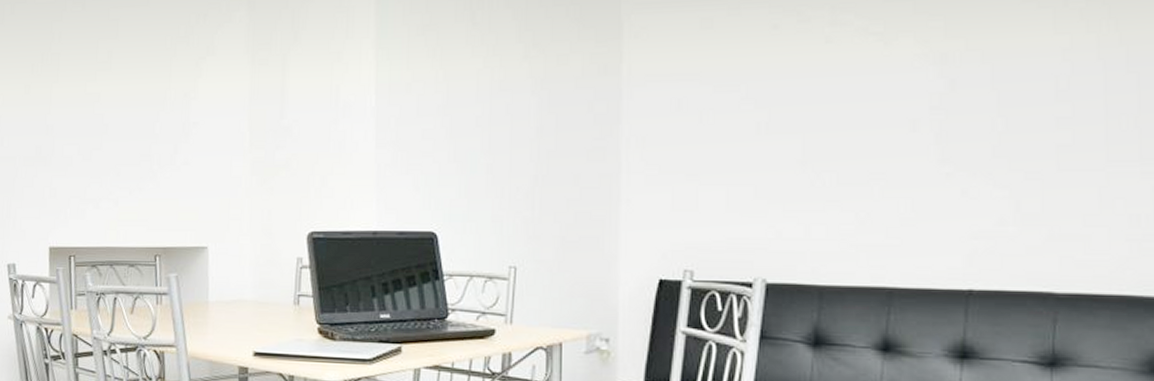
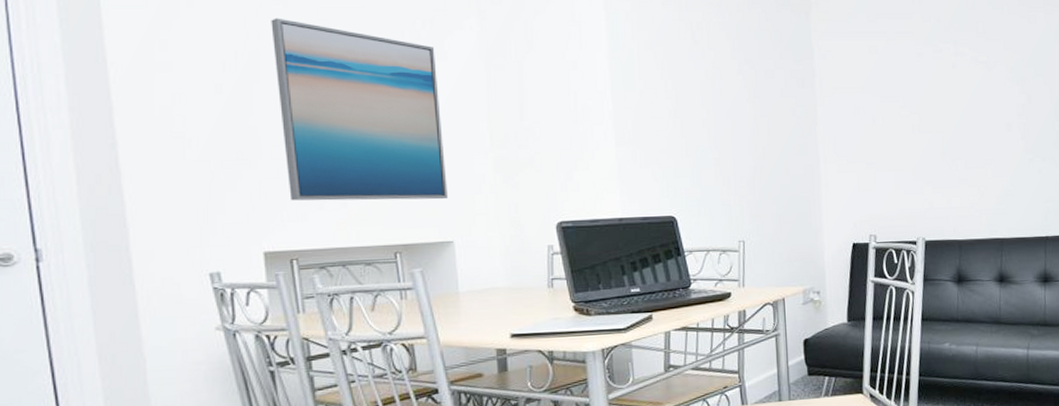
wall art: none [71,19,207,202] -> present [271,18,448,201]

